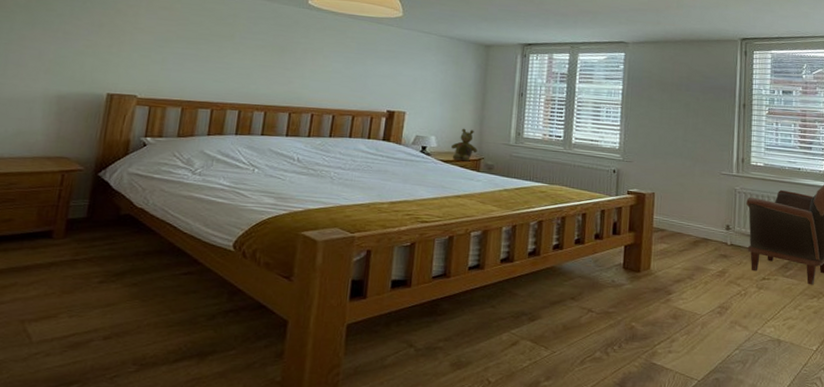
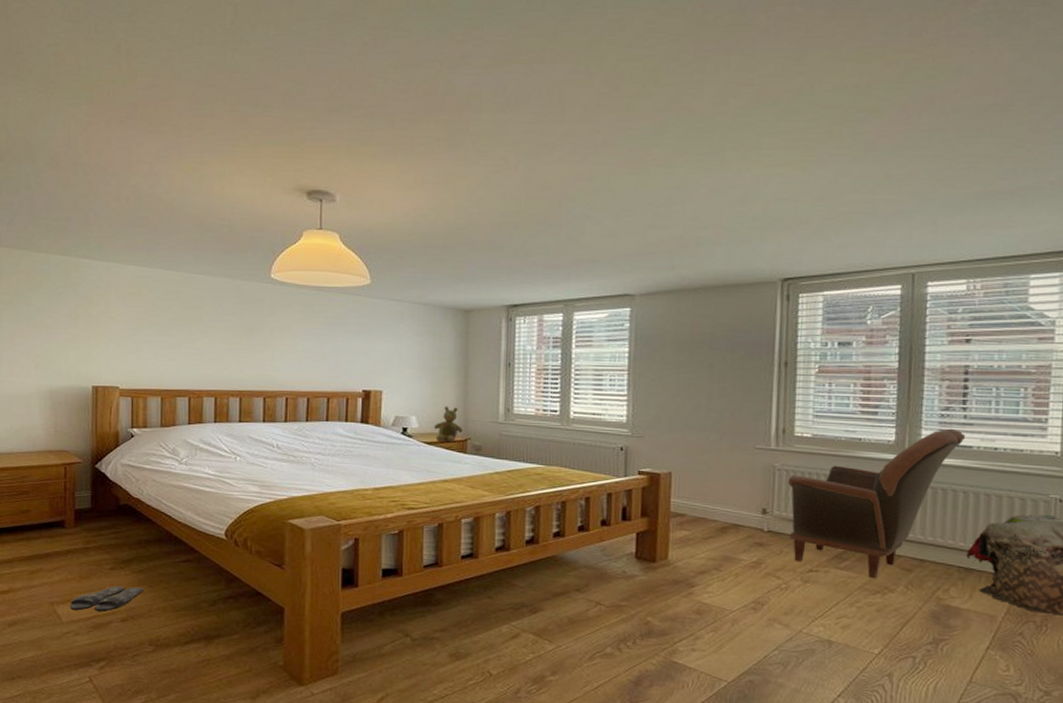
slippers: none [44,300,135,329] -> present [70,585,144,611]

